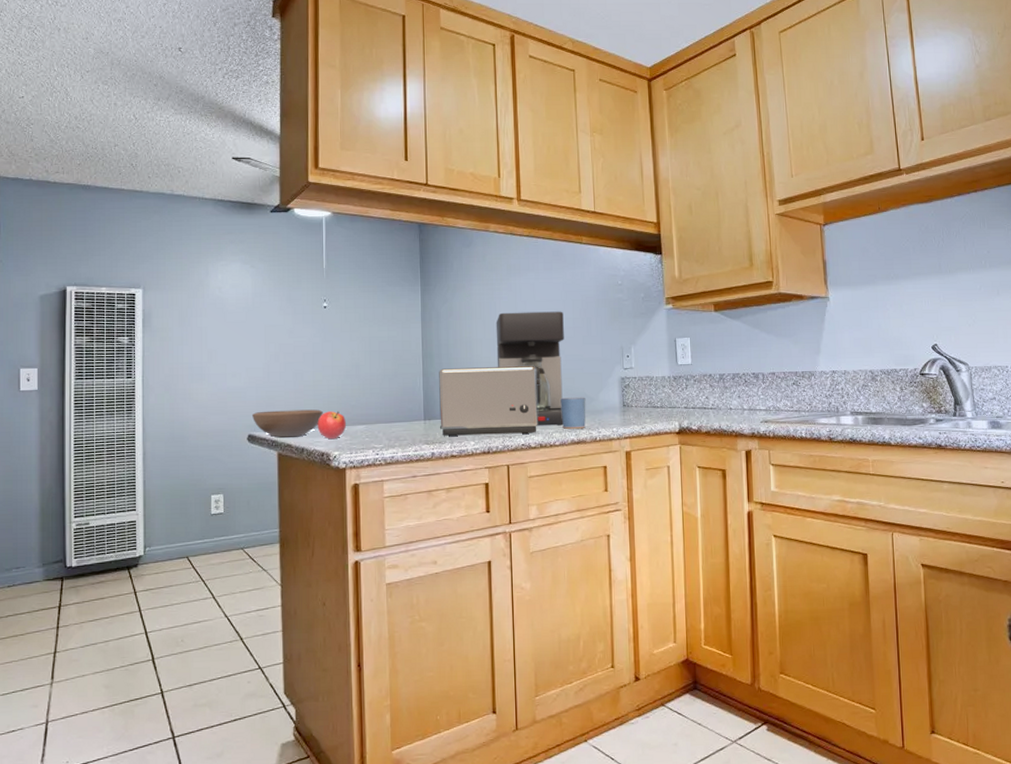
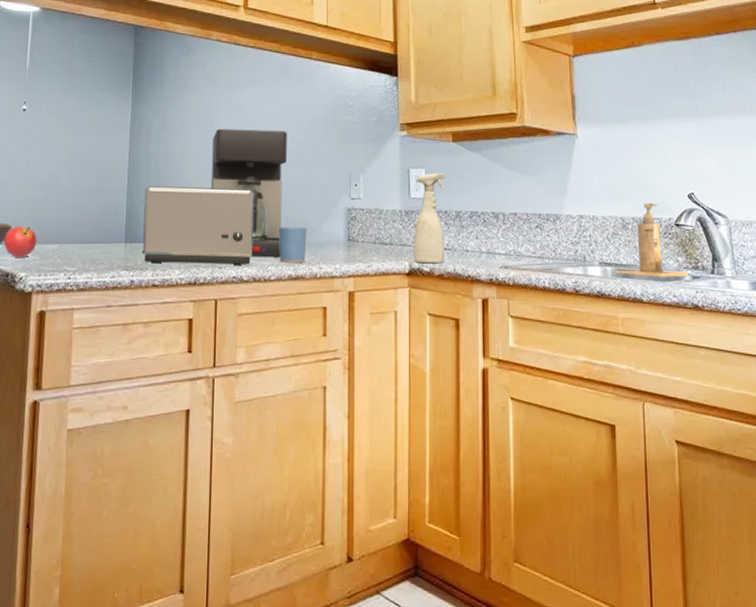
spray bottle: none [682,341,710,423] -> present [414,173,446,264]
soap dispenser: none [864,355,932,422] -> present [614,202,688,277]

